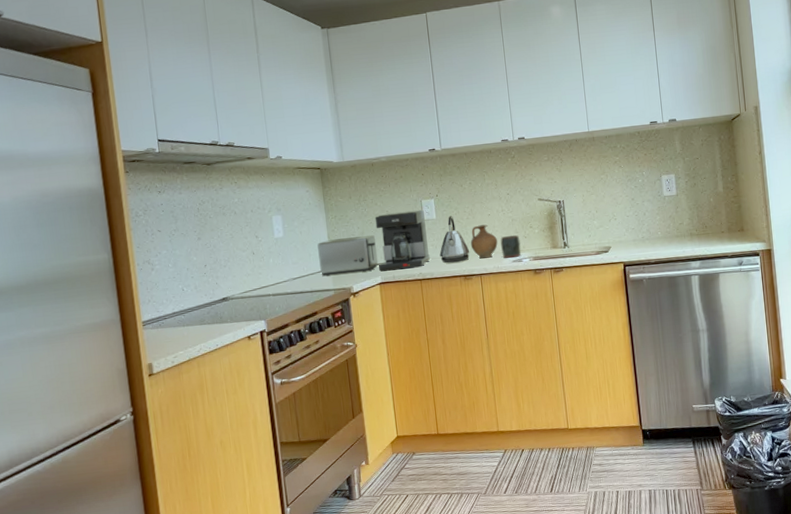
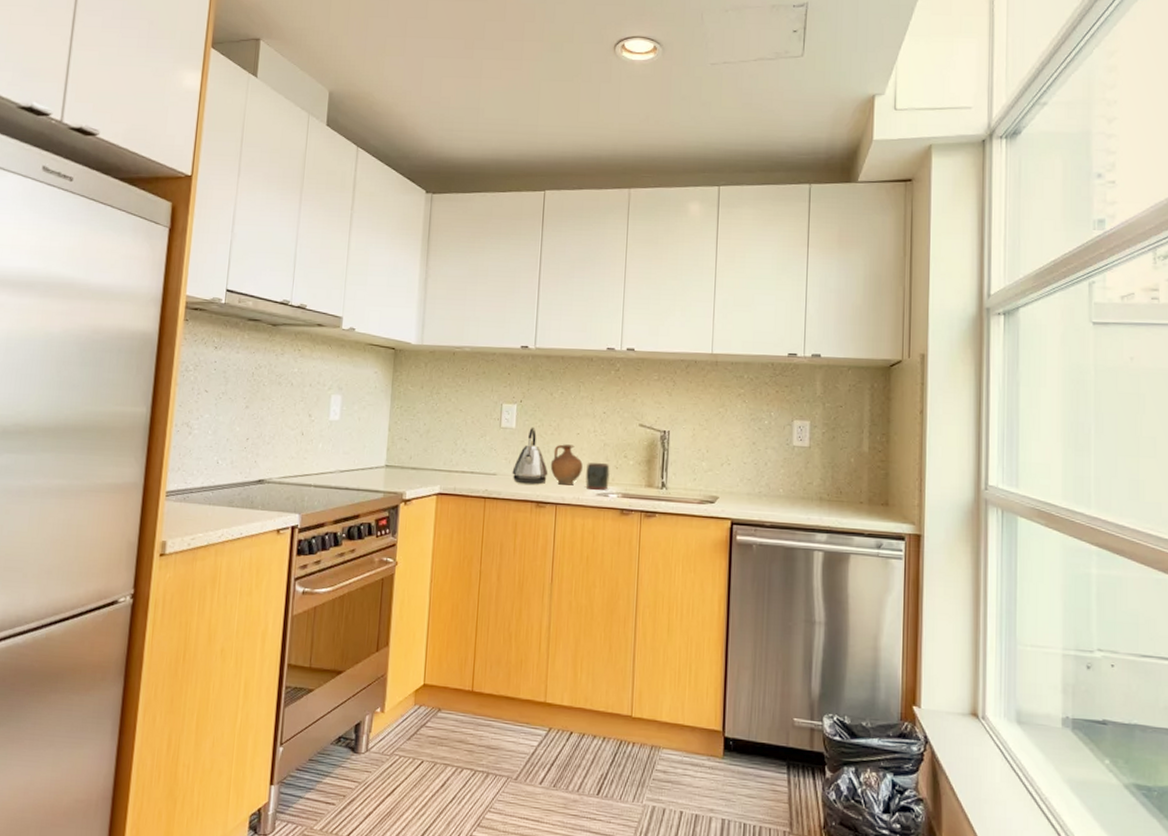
toaster: present [317,235,379,277] -> none [372,432,442,478]
coffee maker: present [375,209,430,272] -> none [440,412,503,483]

